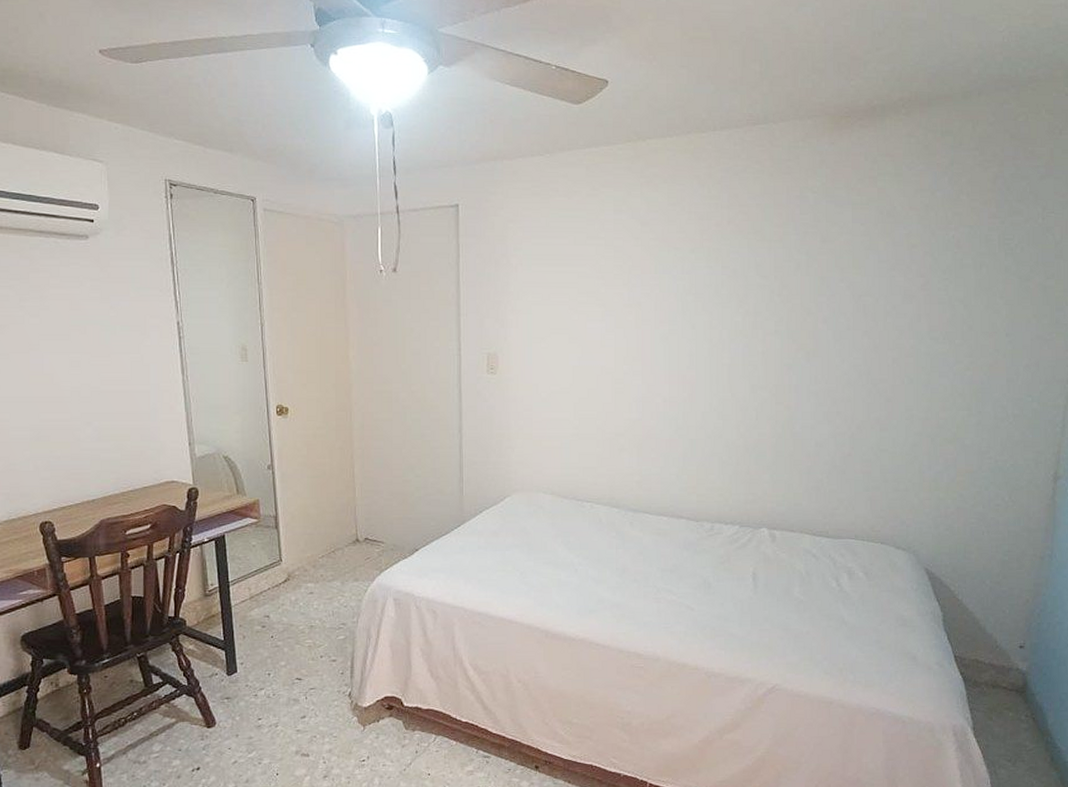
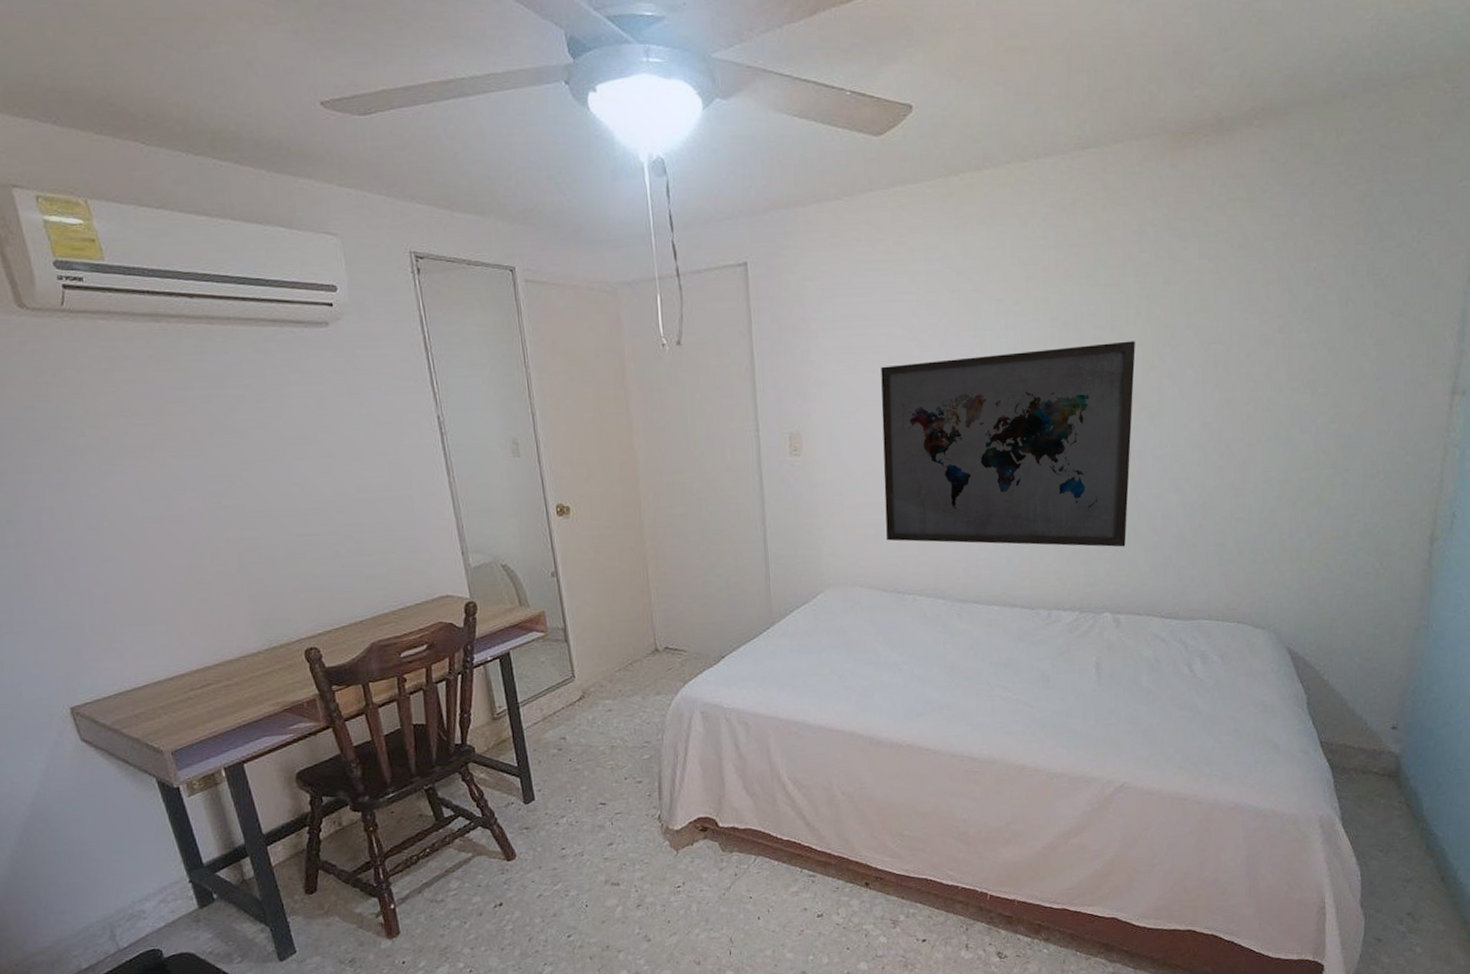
wall art: none [568,289,795,470] -> present [881,341,1135,547]

